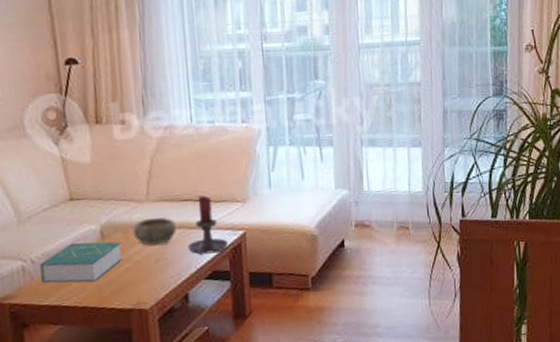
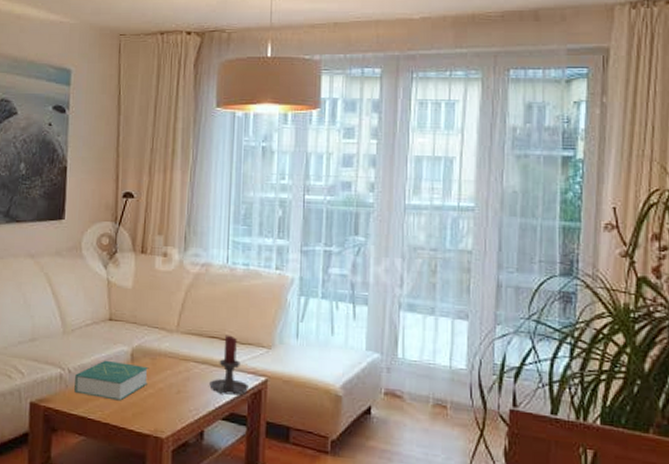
bowl: present [132,216,176,245] -> none [159,348,200,376]

